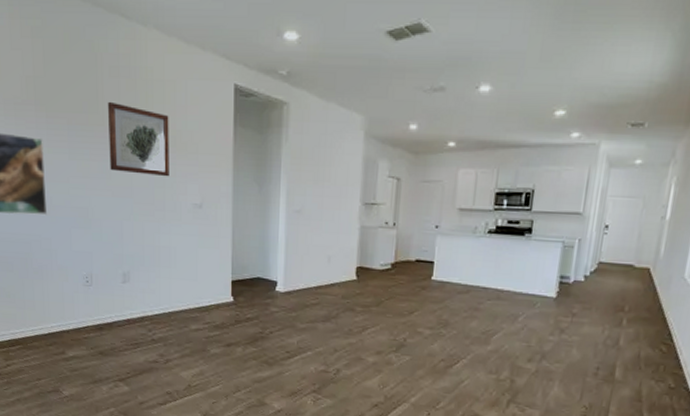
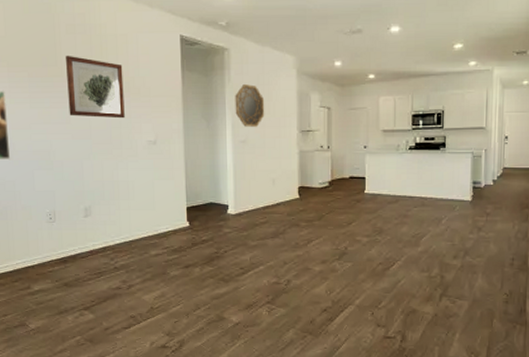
home mirror: none [291,146,326,196] -> present [235,84,265,127]

